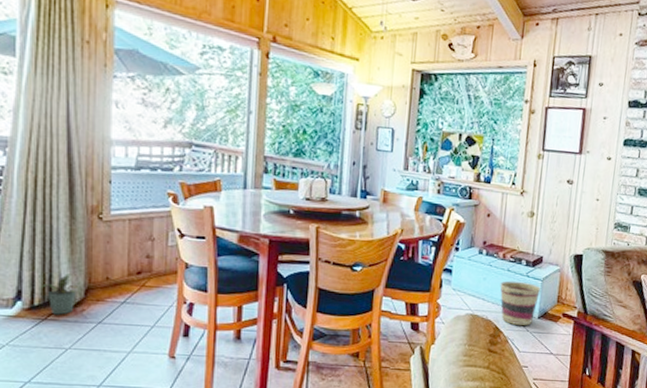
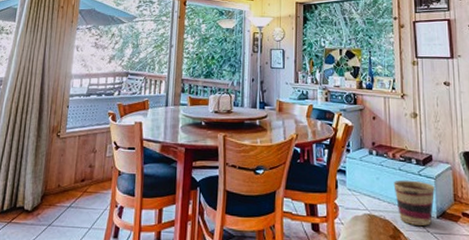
potted plant: present [40,273,81,315] -> none [10,182,39,219]

